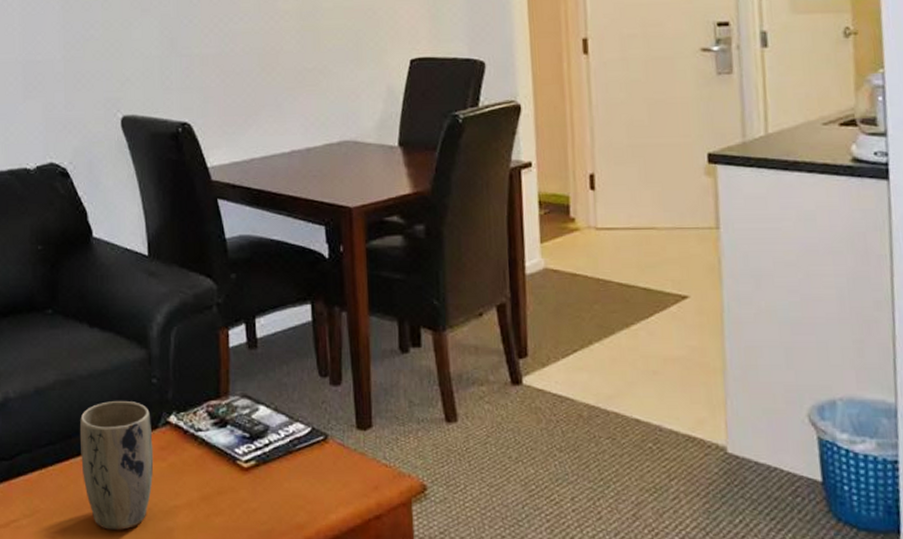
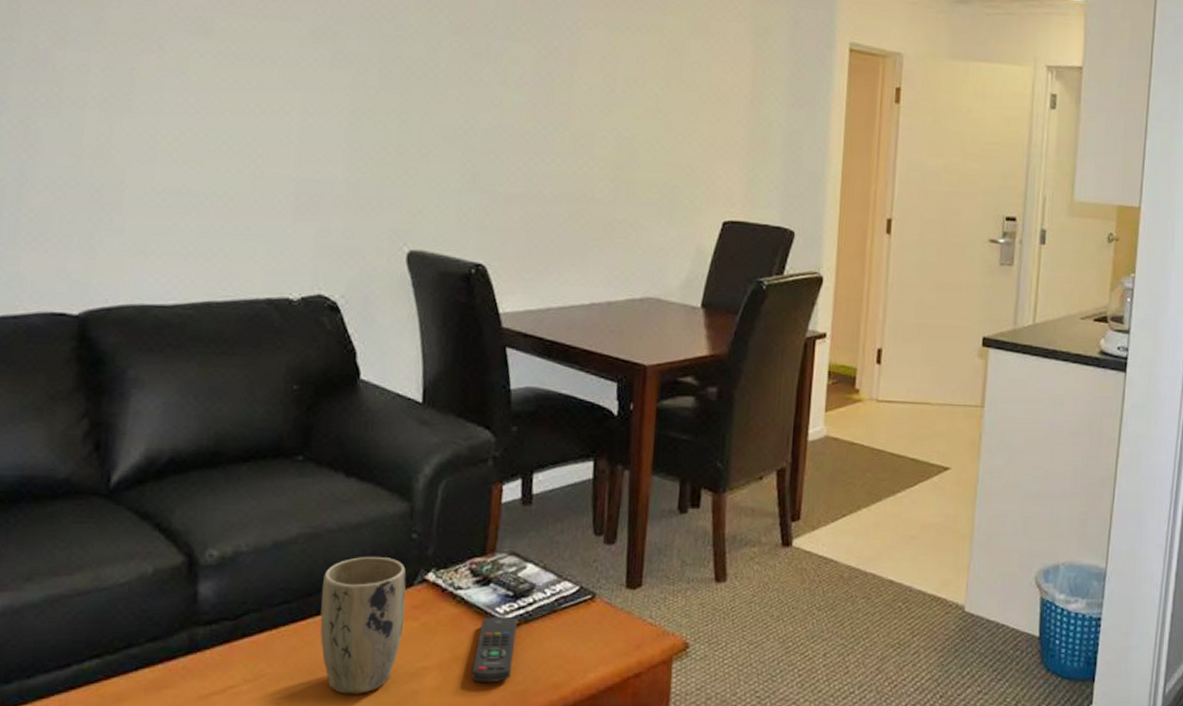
remote control: none [219,457,257,522] -> present [471,616,517,682]

